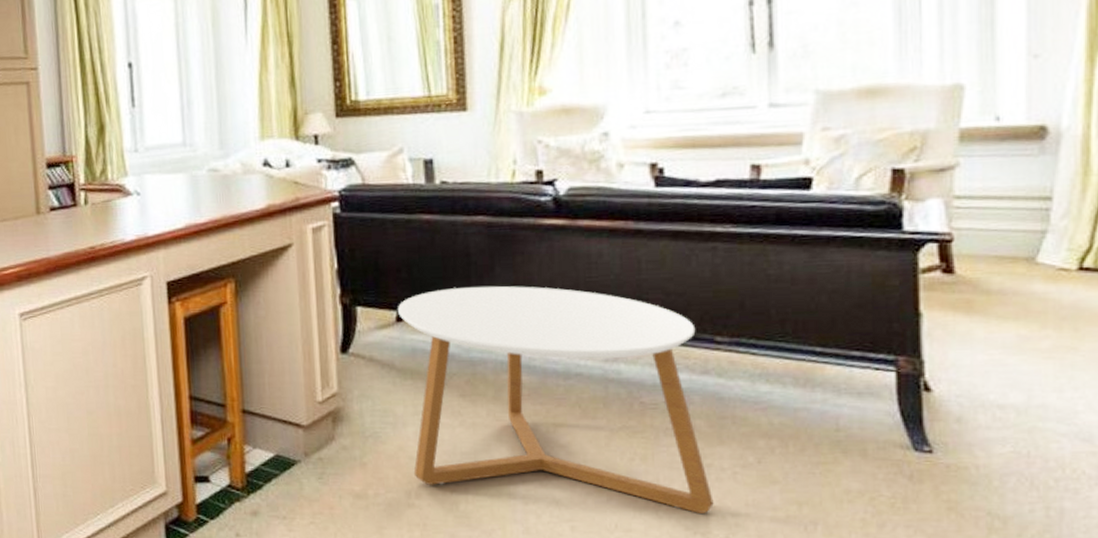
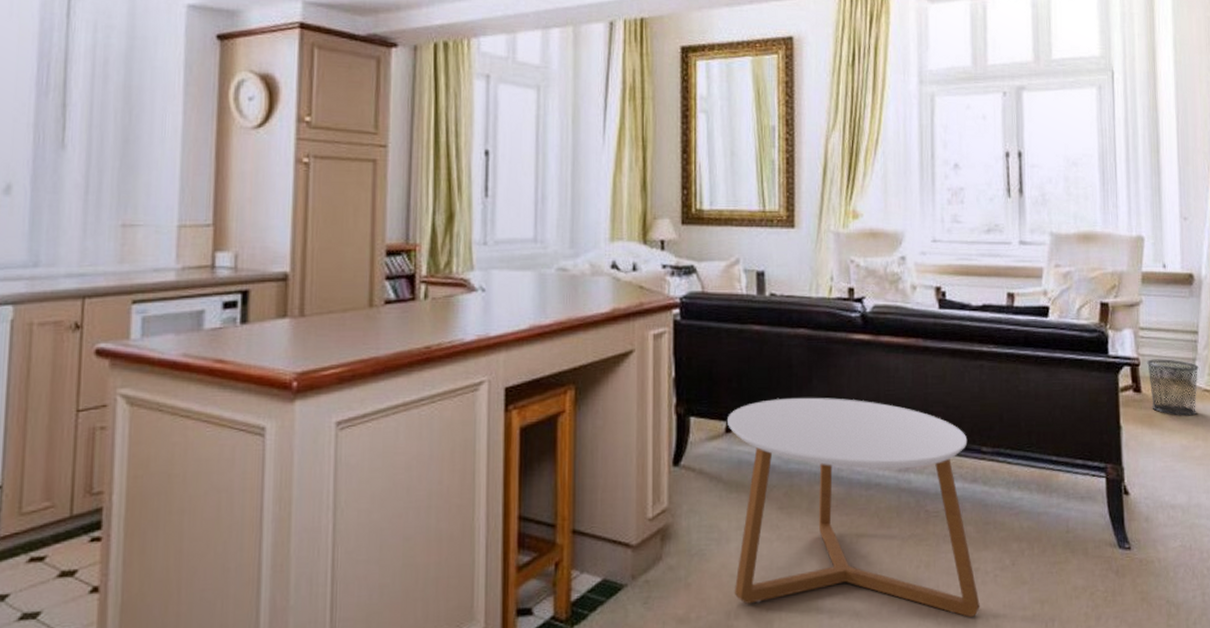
waste bin: none [963,232,1052,301] -> present [1146,359,1199,416]

